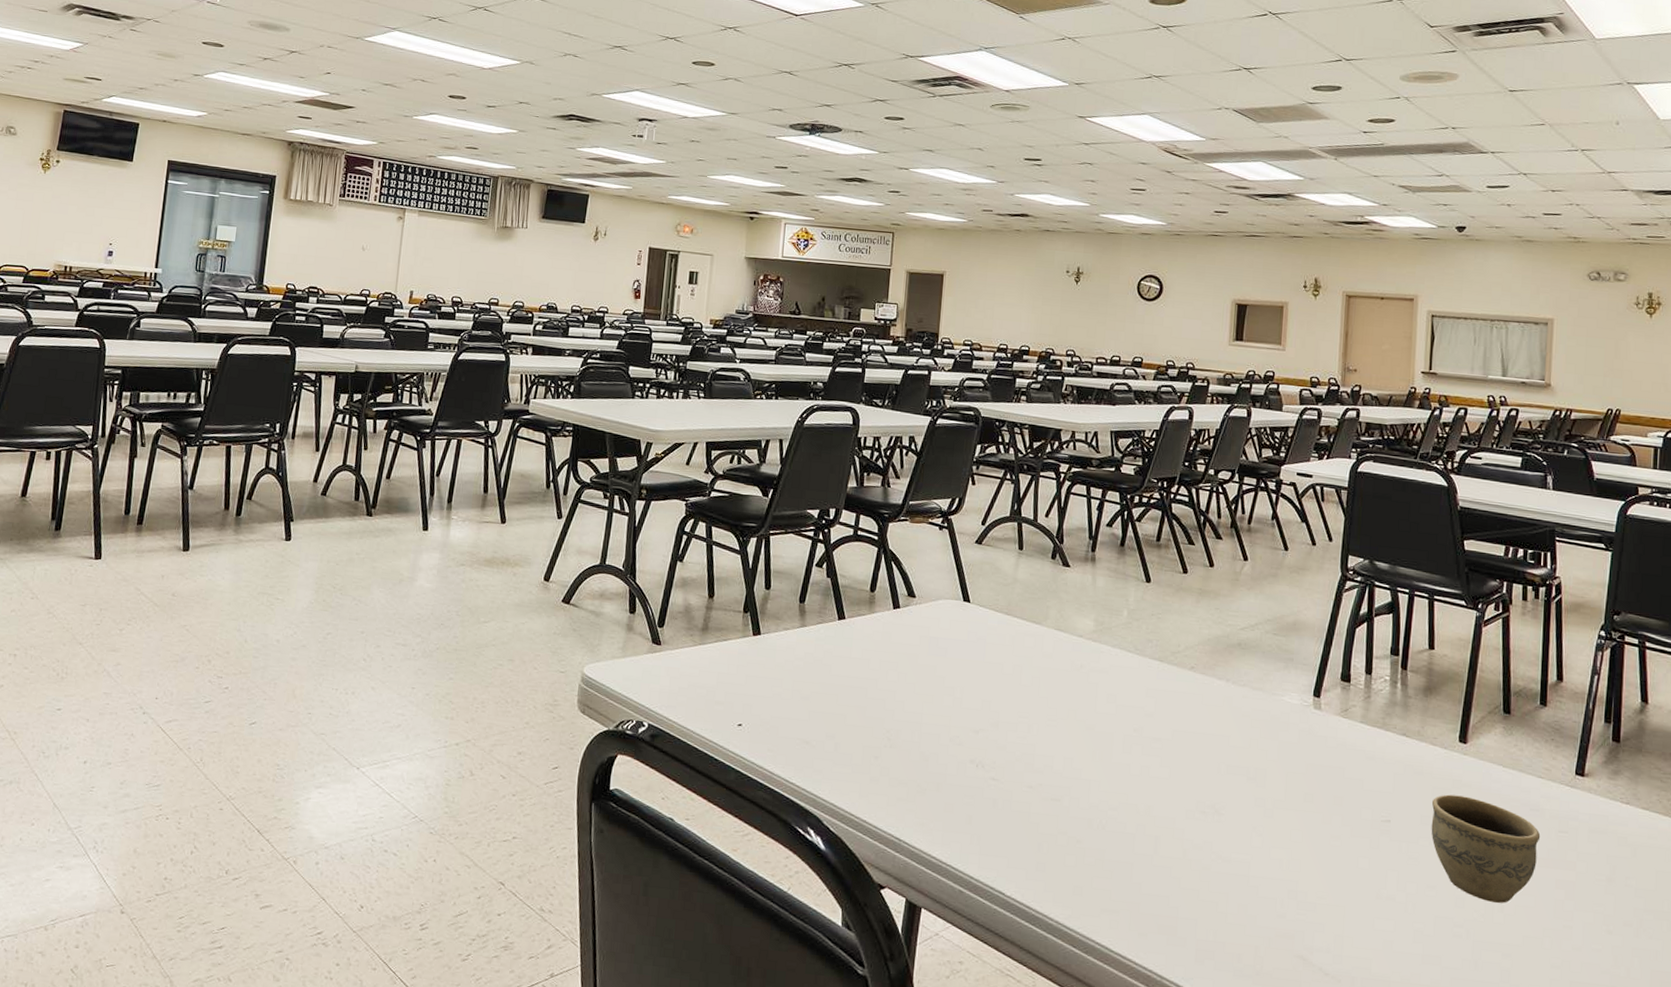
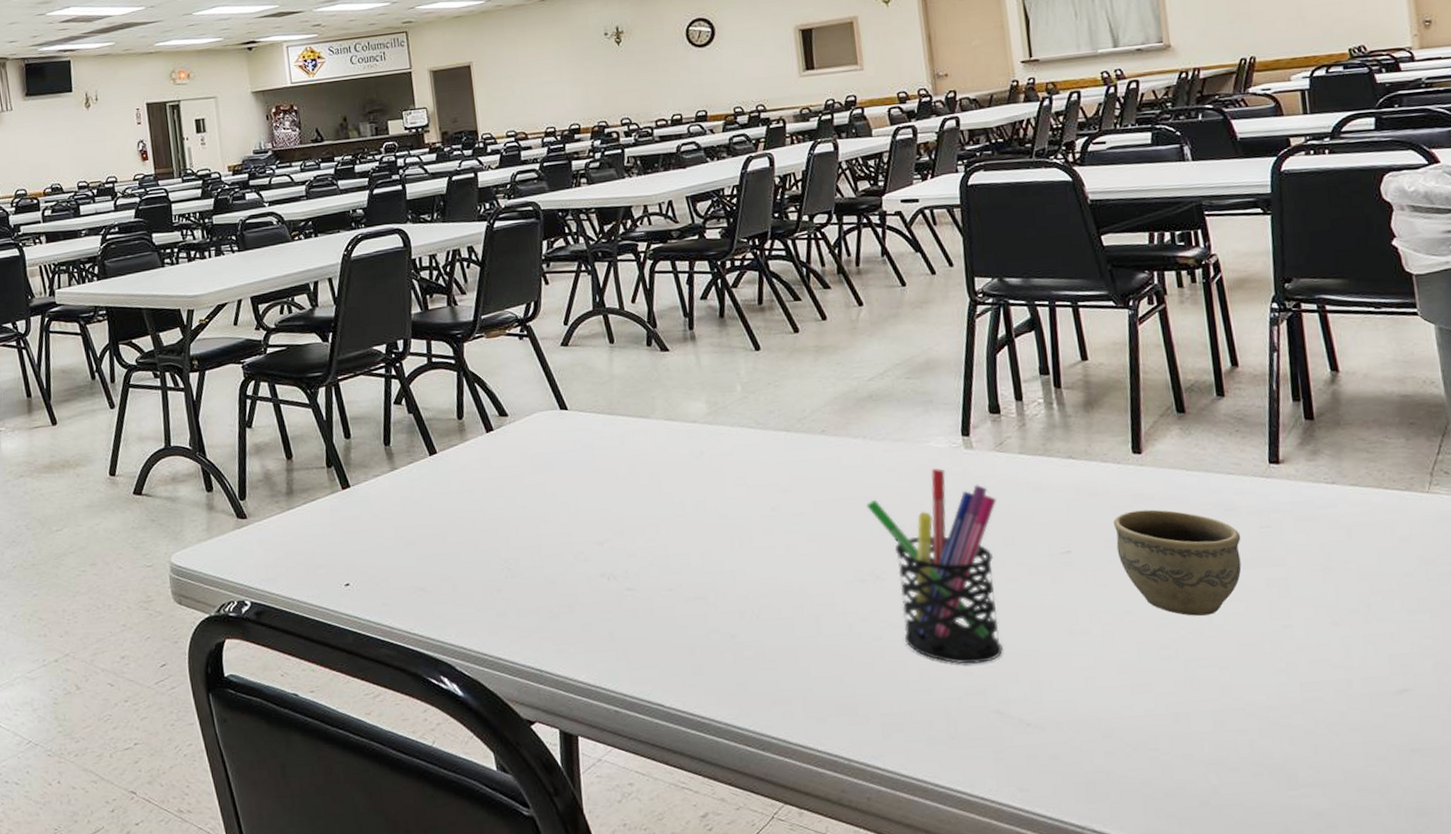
pen holder: none [1218,721,1333,909] -> present [866,468,1003,664]

